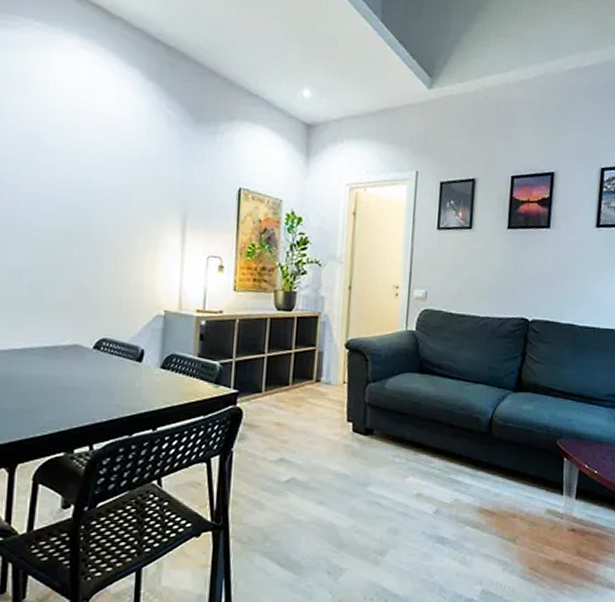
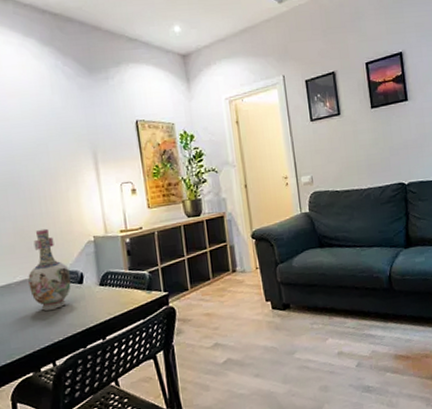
vase: none [78,290,129,385] -> present [28,228,71,311]

